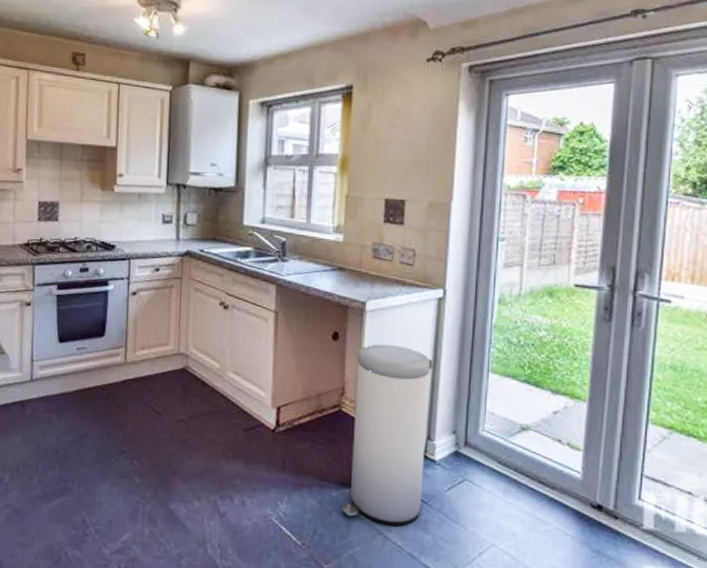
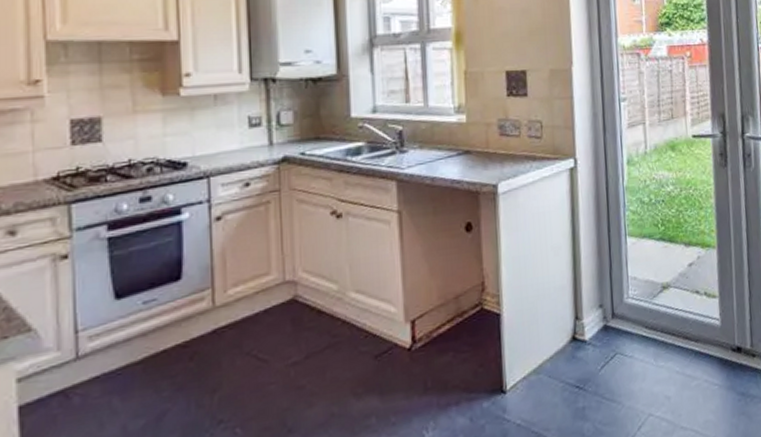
pedal bin: present [341,344,433,527] -> none [494,225,578,427]

